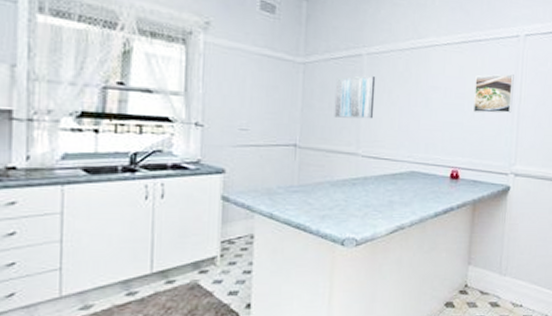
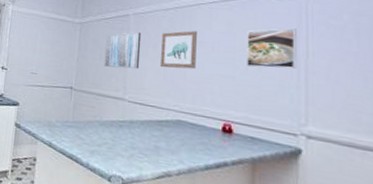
wall art: none [395,75,431,117] -> present [161,31,197,69]

